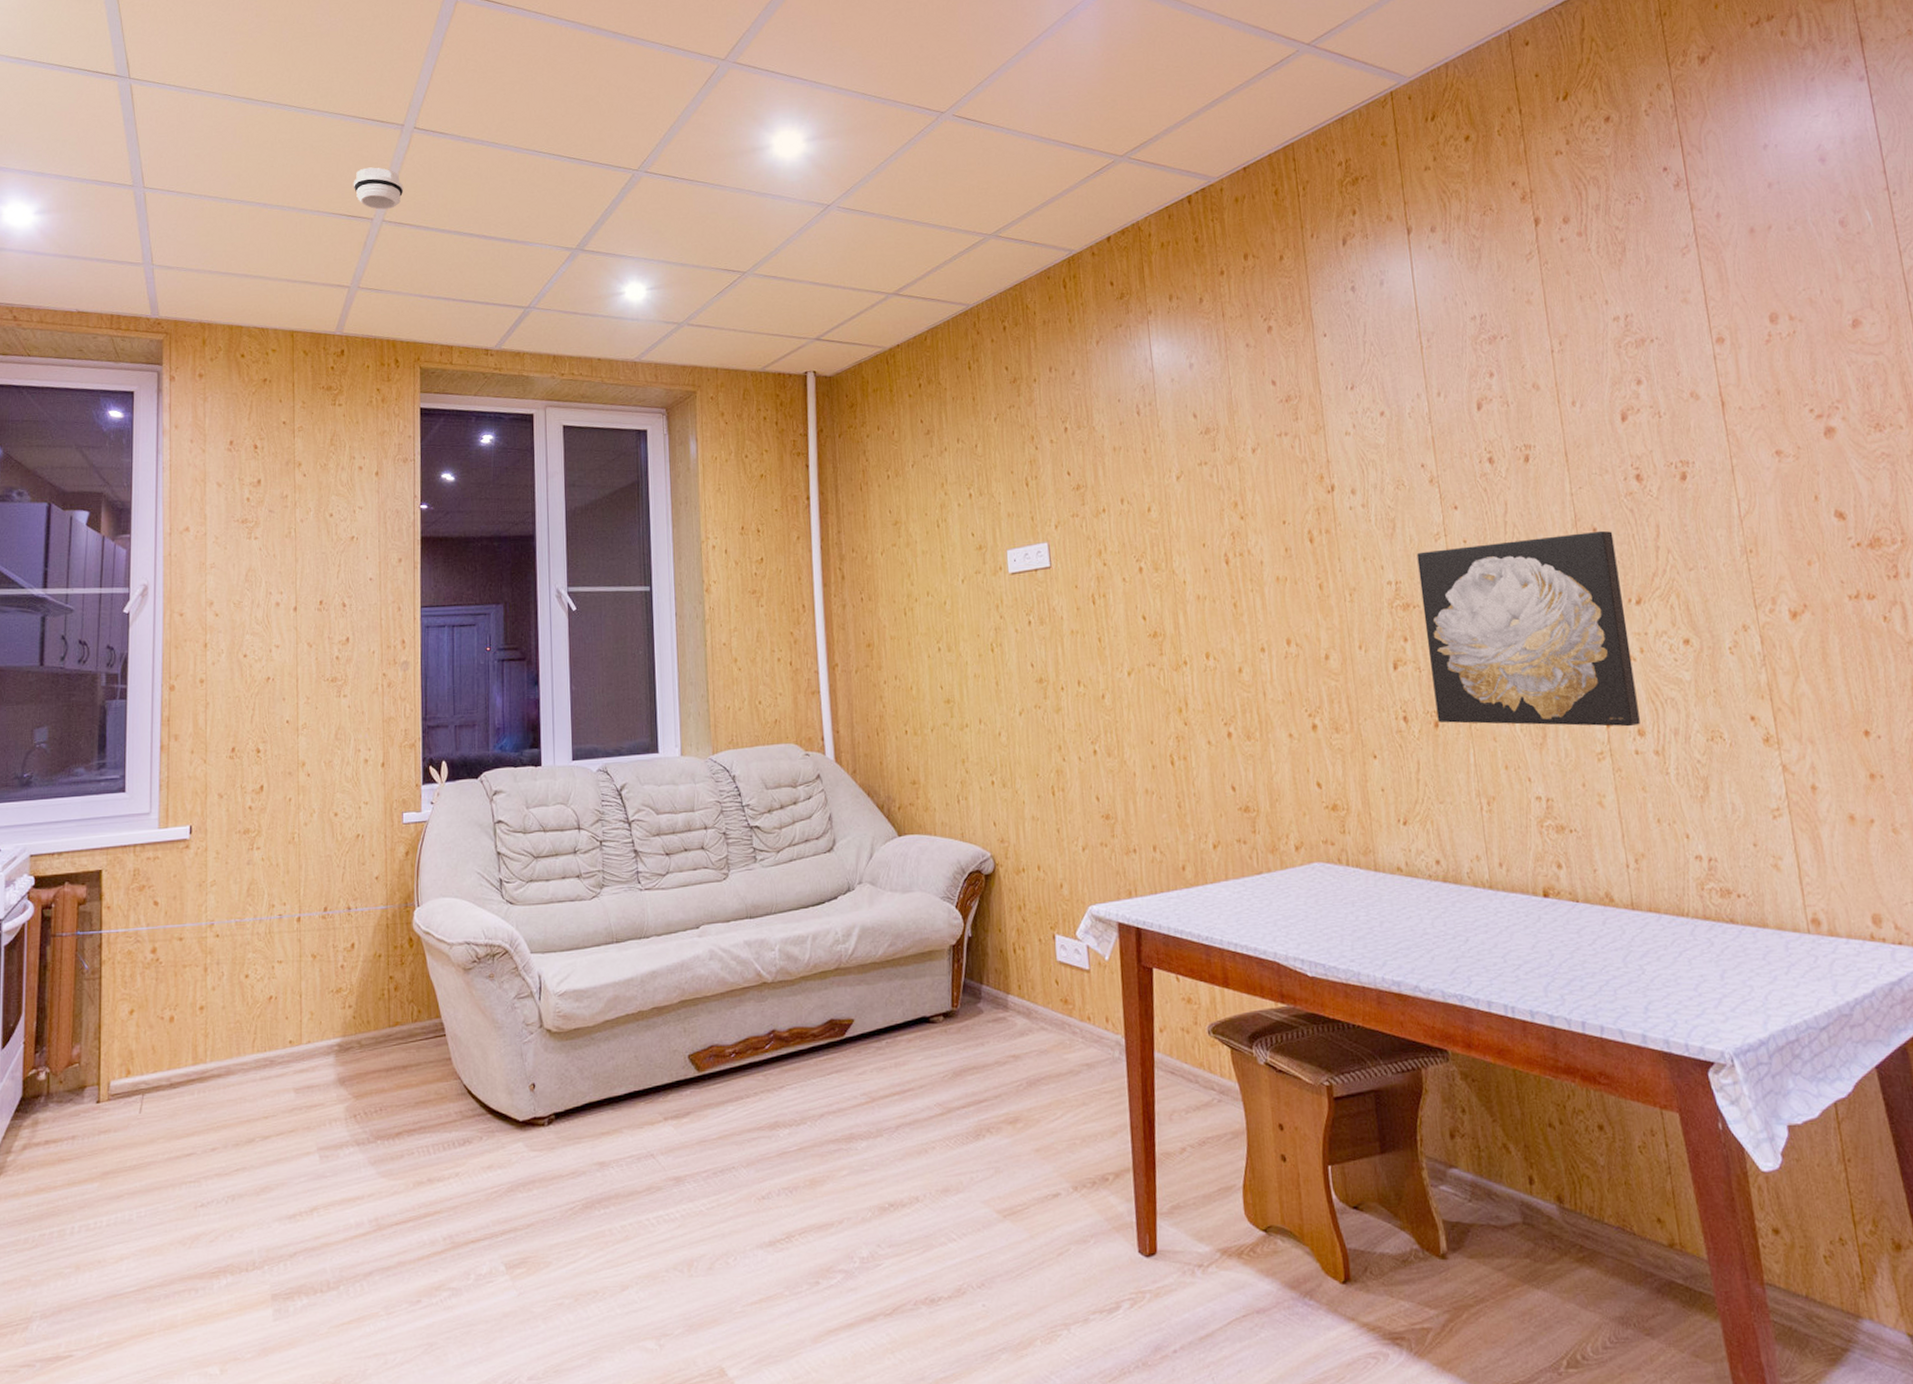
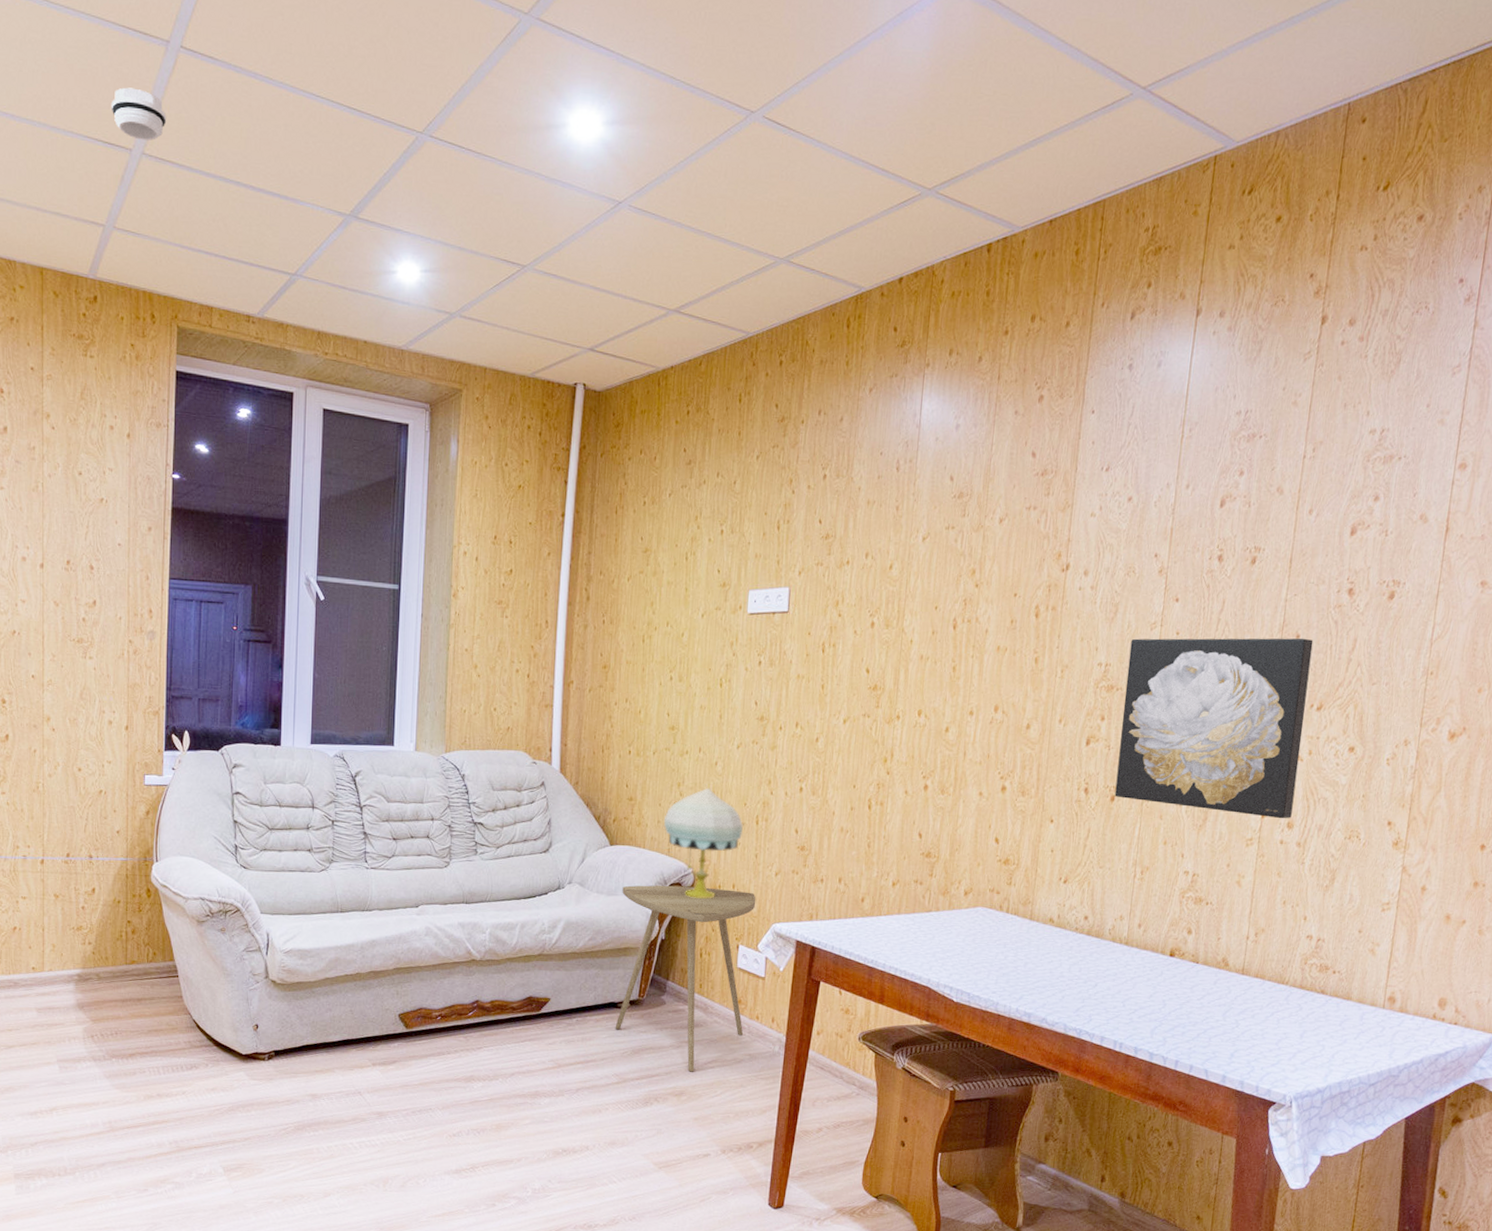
side table: none [917,872,1077,1092] -> present [615,885,756,1072]
table lamp: none [952,761,1040,886] -> present [663,787,744,899]

